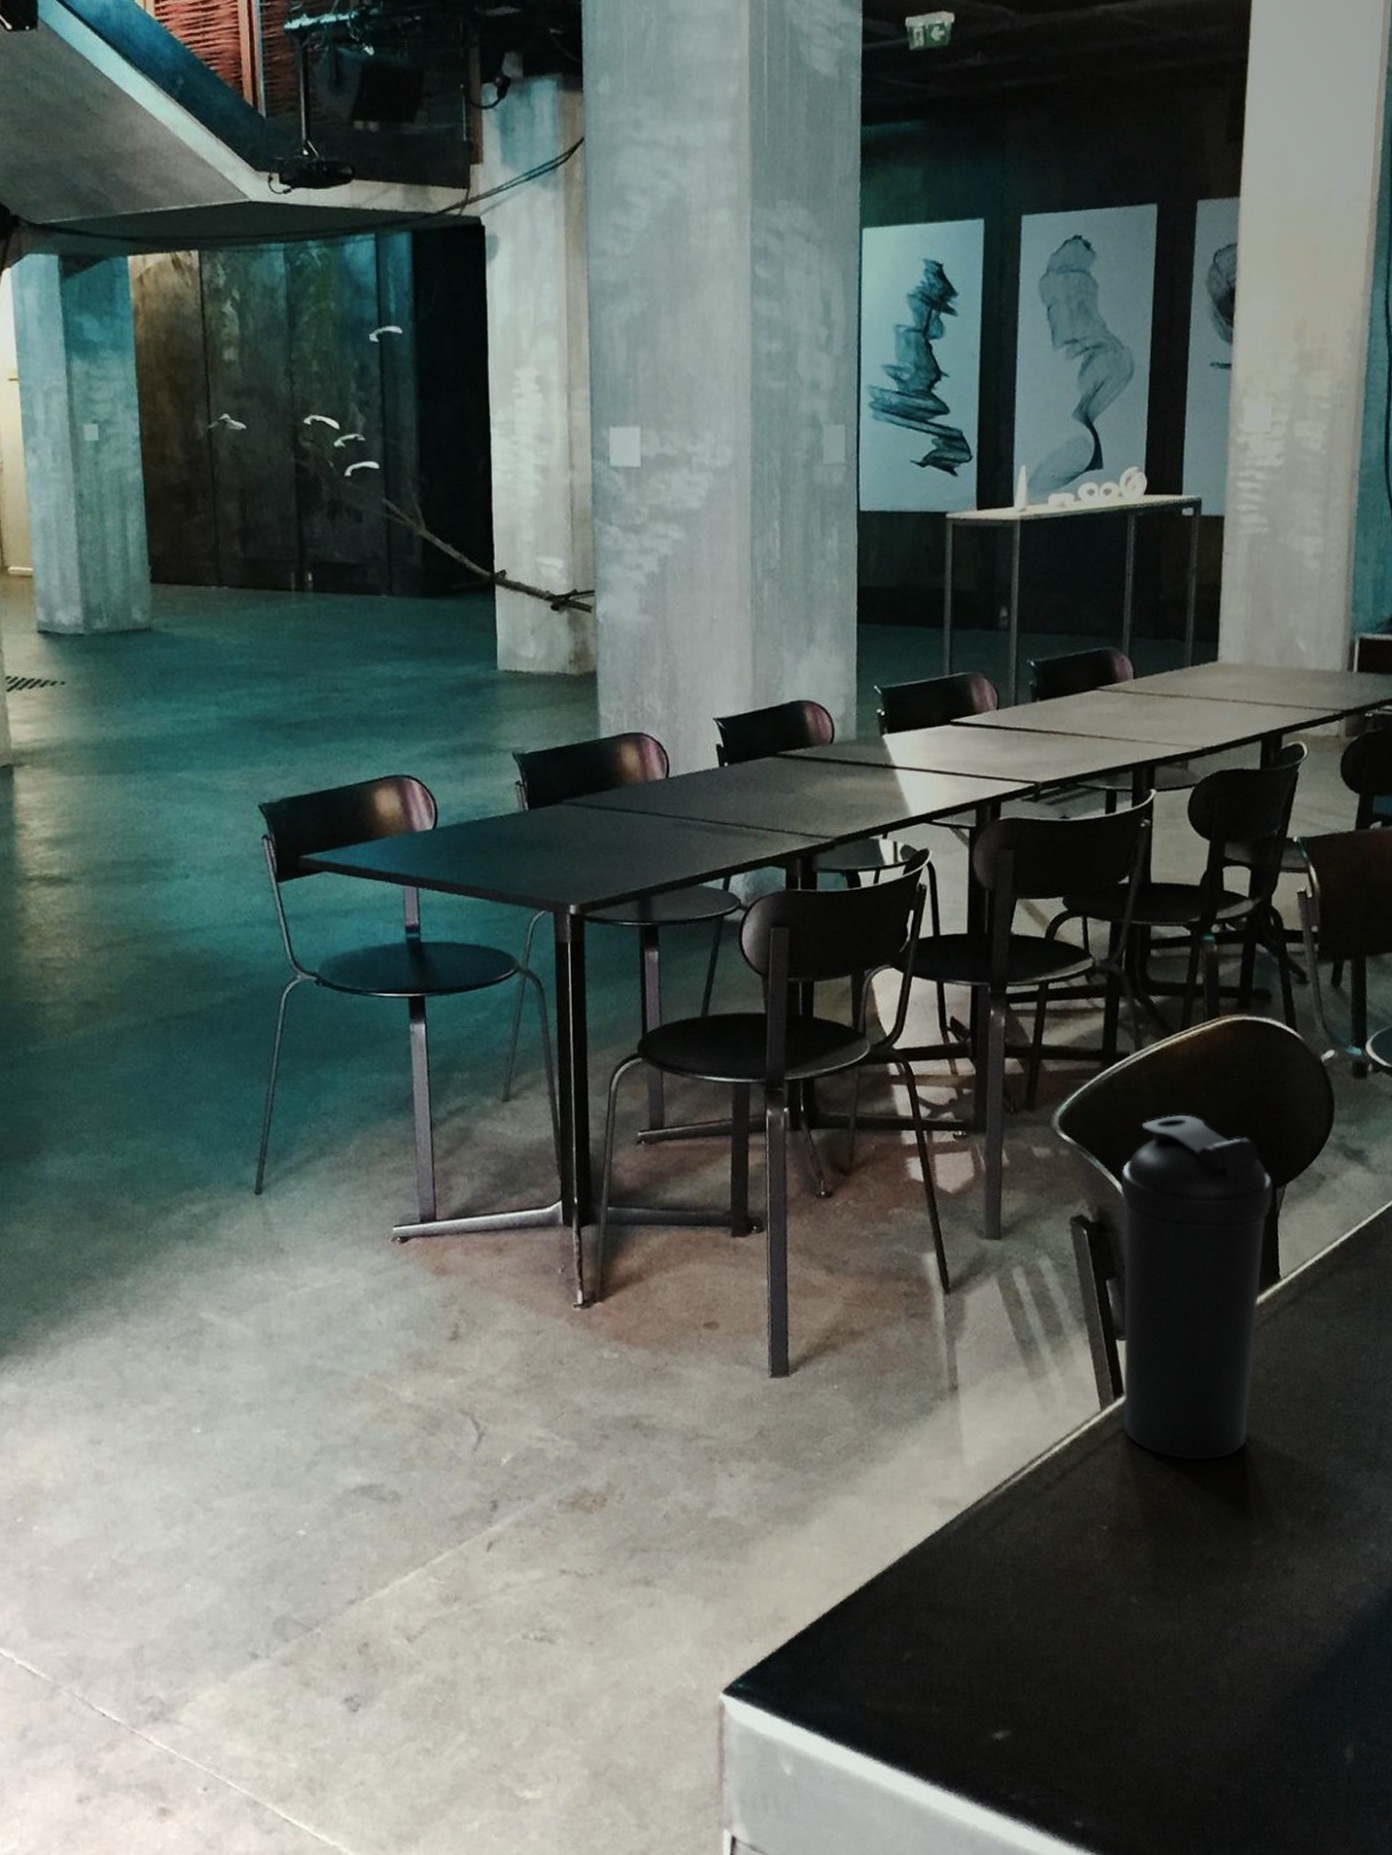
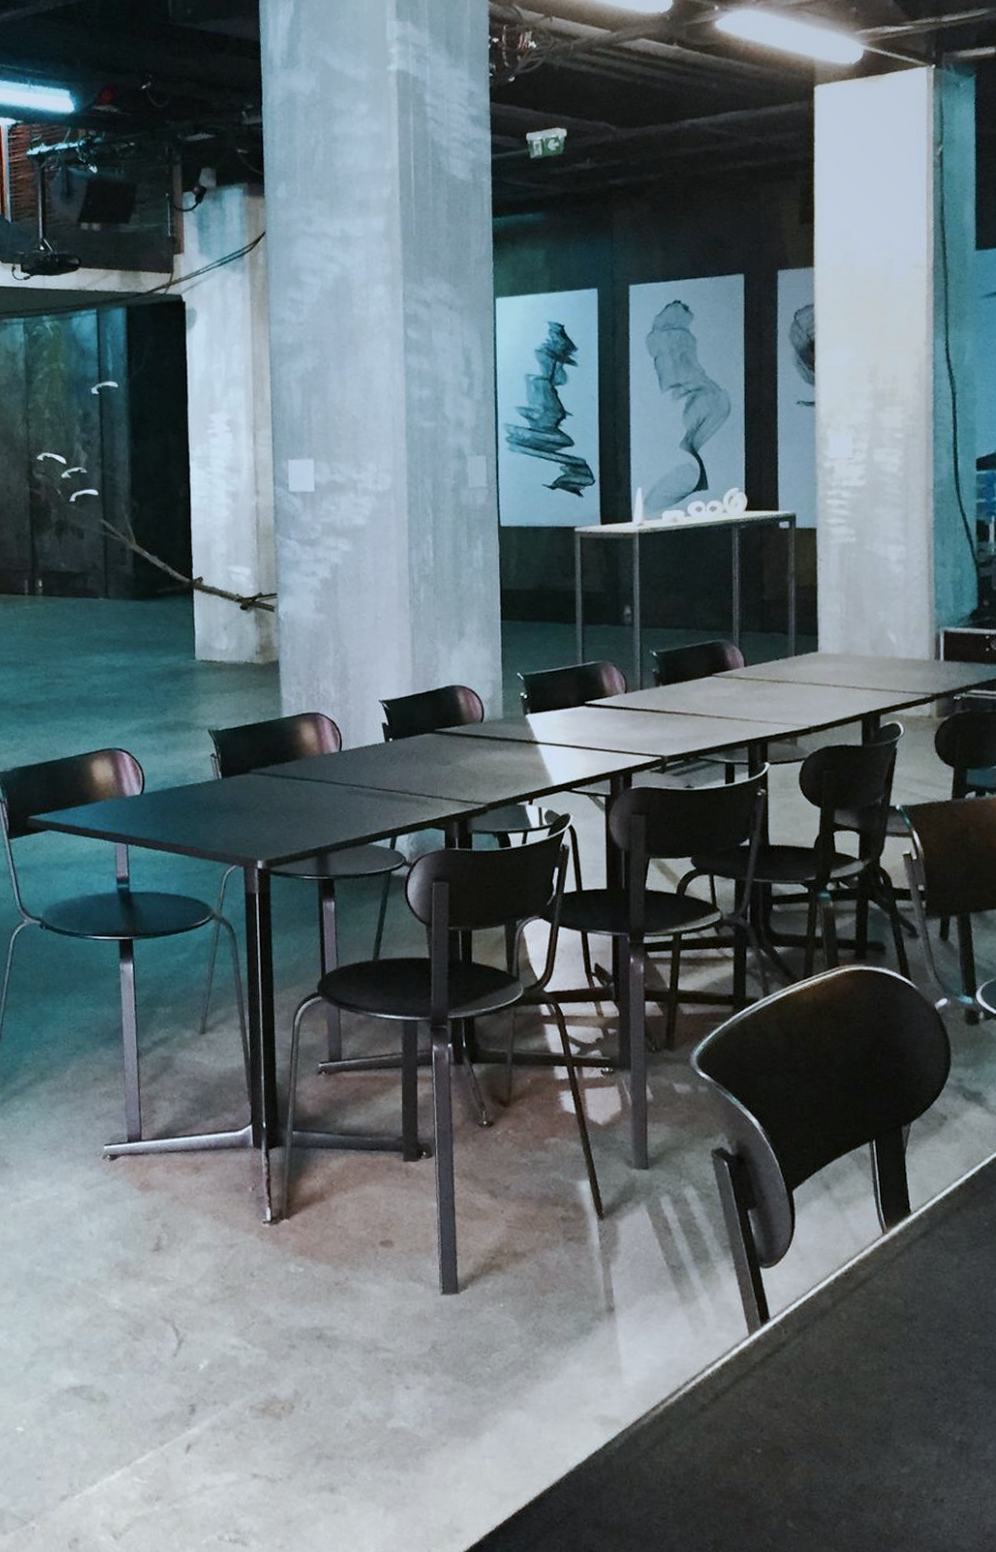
water bottle: present [1121,1115,1273,1460] -> none [756,1057,898,1387]

